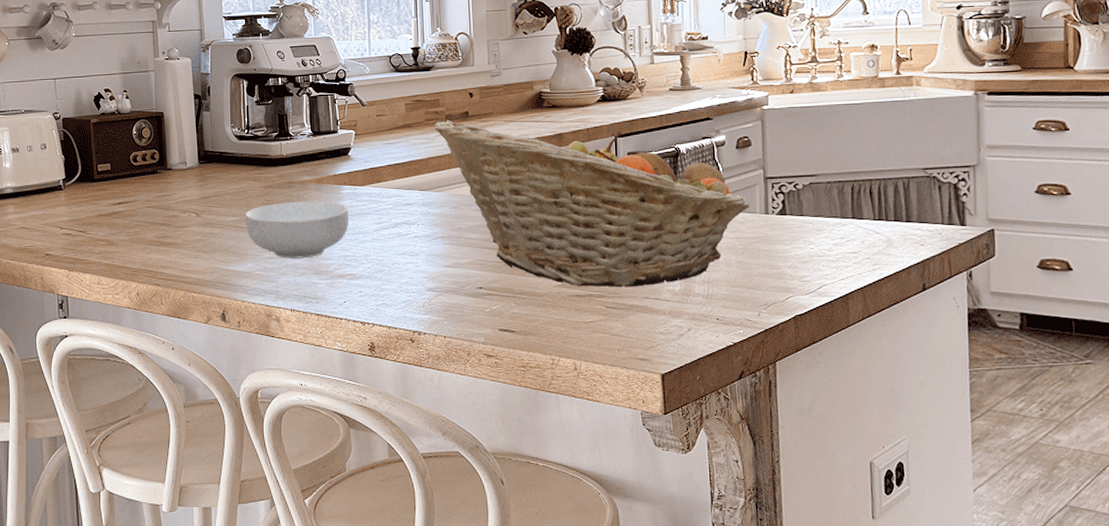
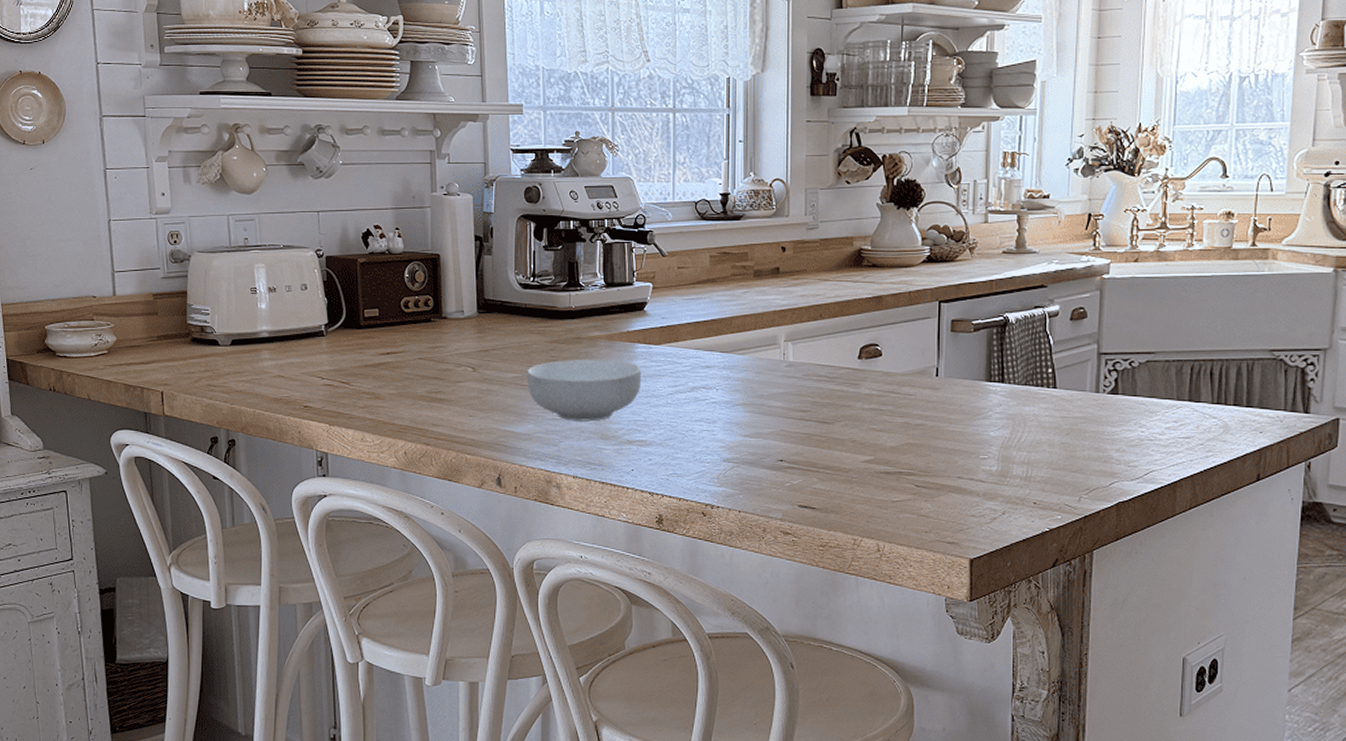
fruit basket: present [434,120,749,288] -> none [741,276,1079,466]

